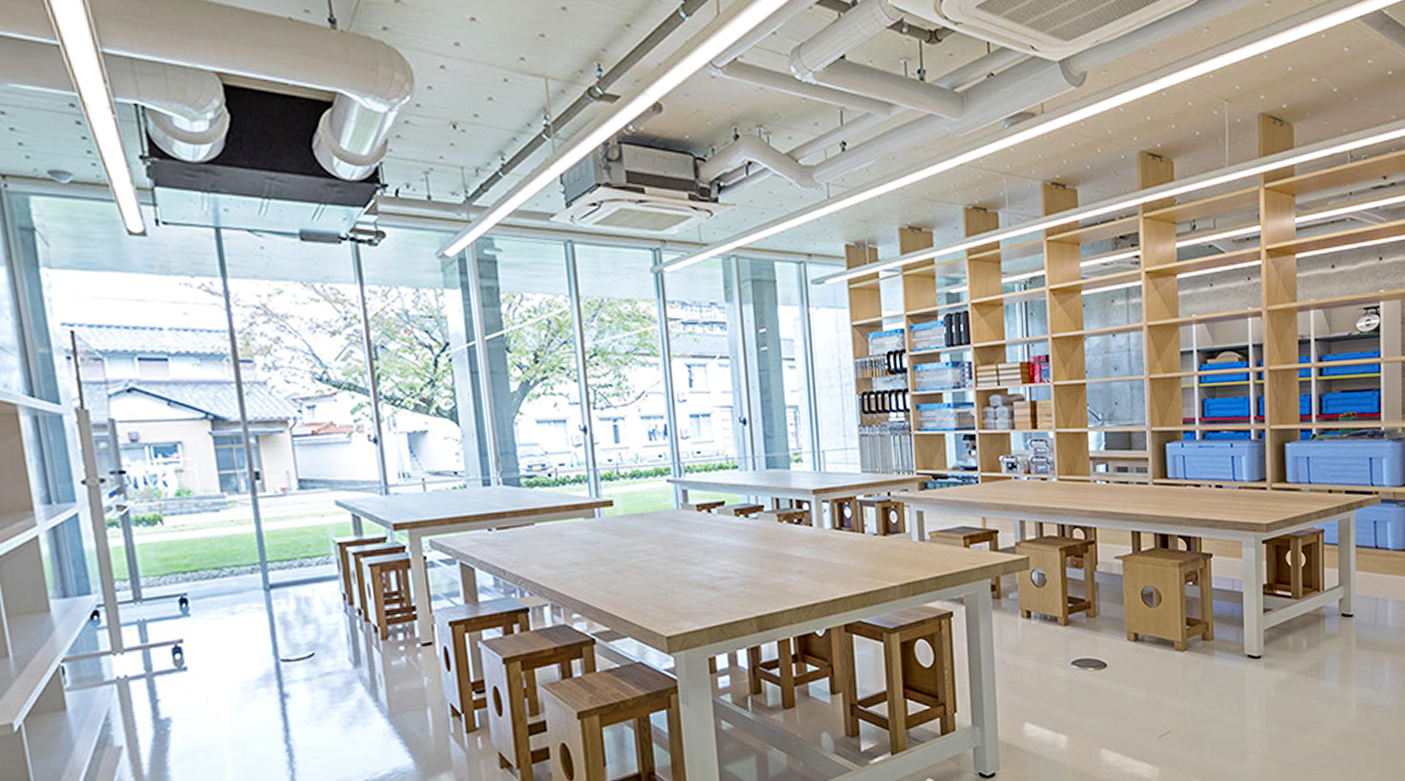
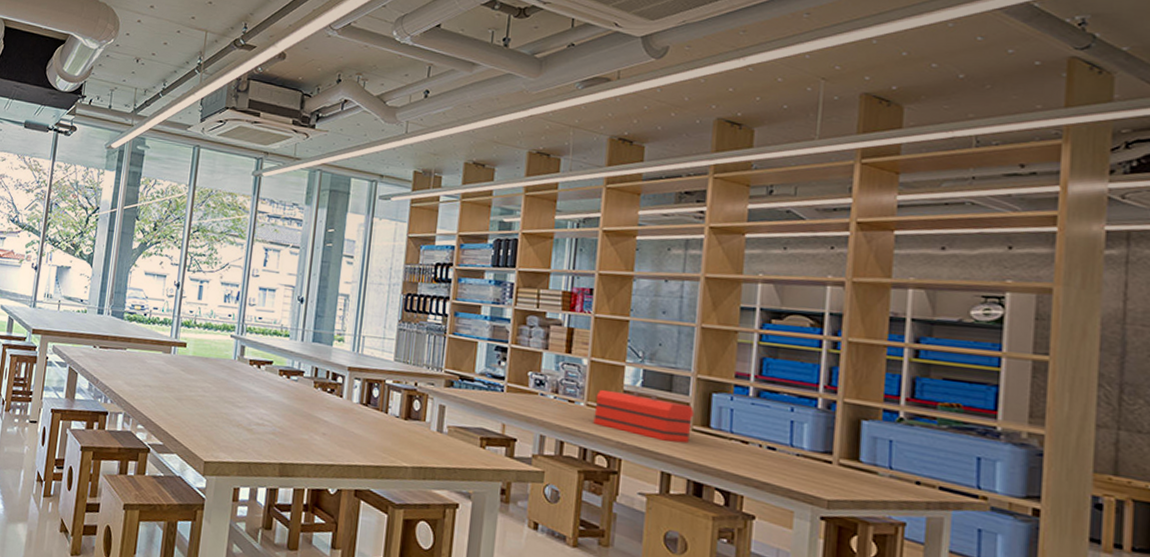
toolbox: none [1065,454,1153,501] -> present [593,389,695,444]

